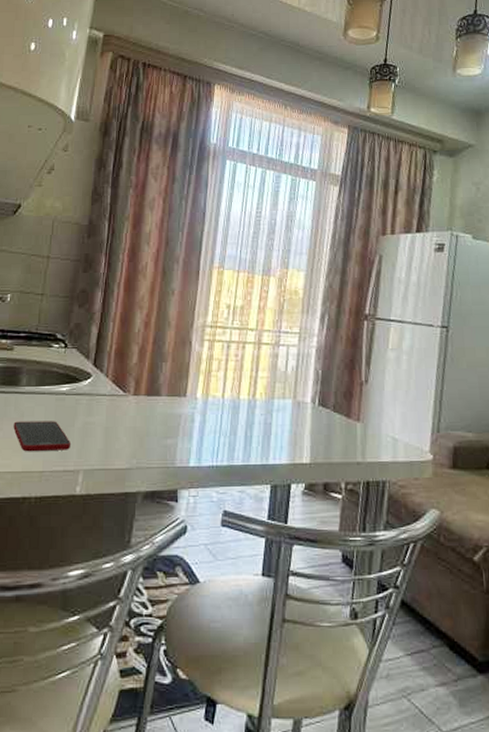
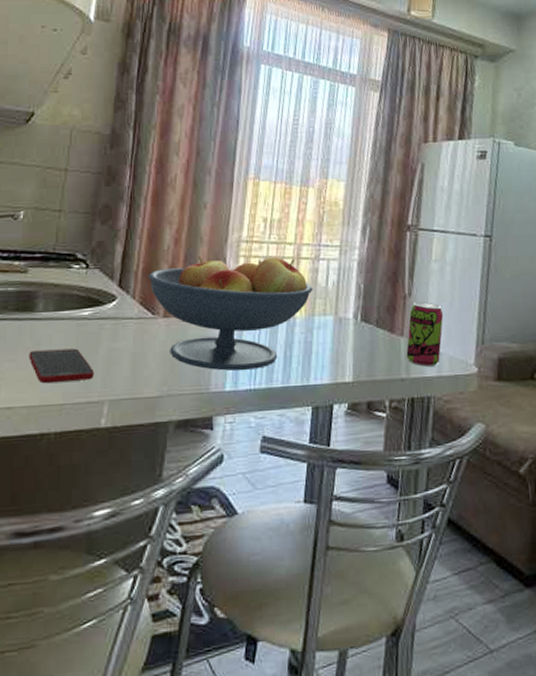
fruit bowl: none [120,339,273,447] -> present [148,256,313,371]
beverage can: none [362,389,400,452] -> present [406,302,444,367]

